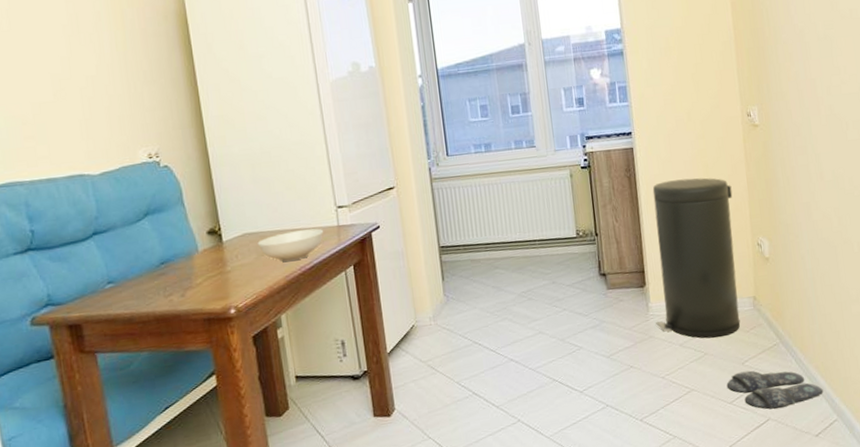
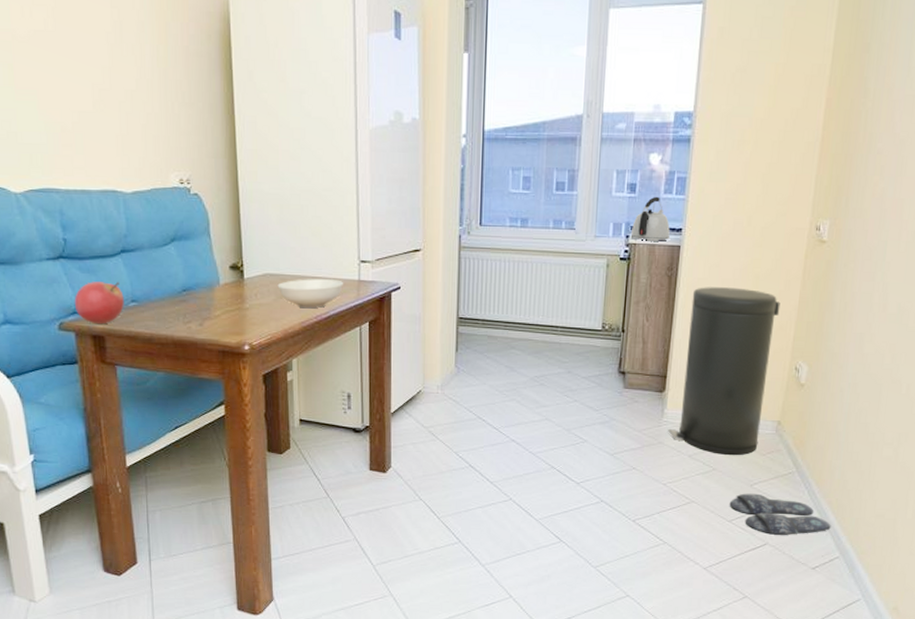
fruit: none [46,264,100,314] -> present [74,281,124,325]
kettle: none [586,106,622,148] -> present [630,196,670,241]

